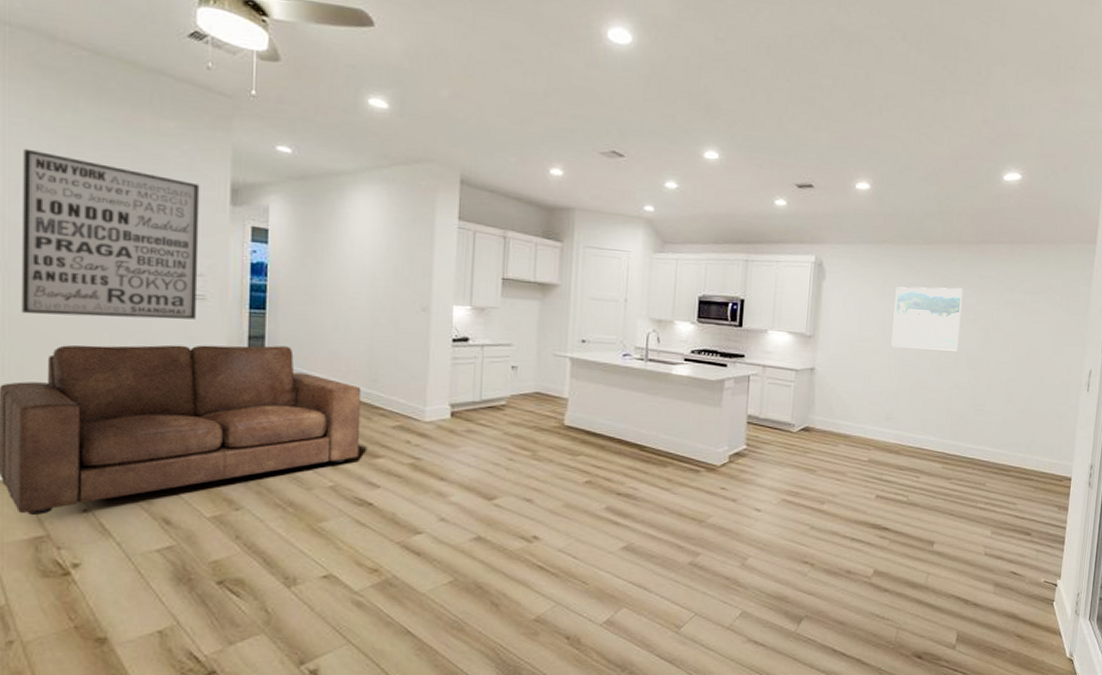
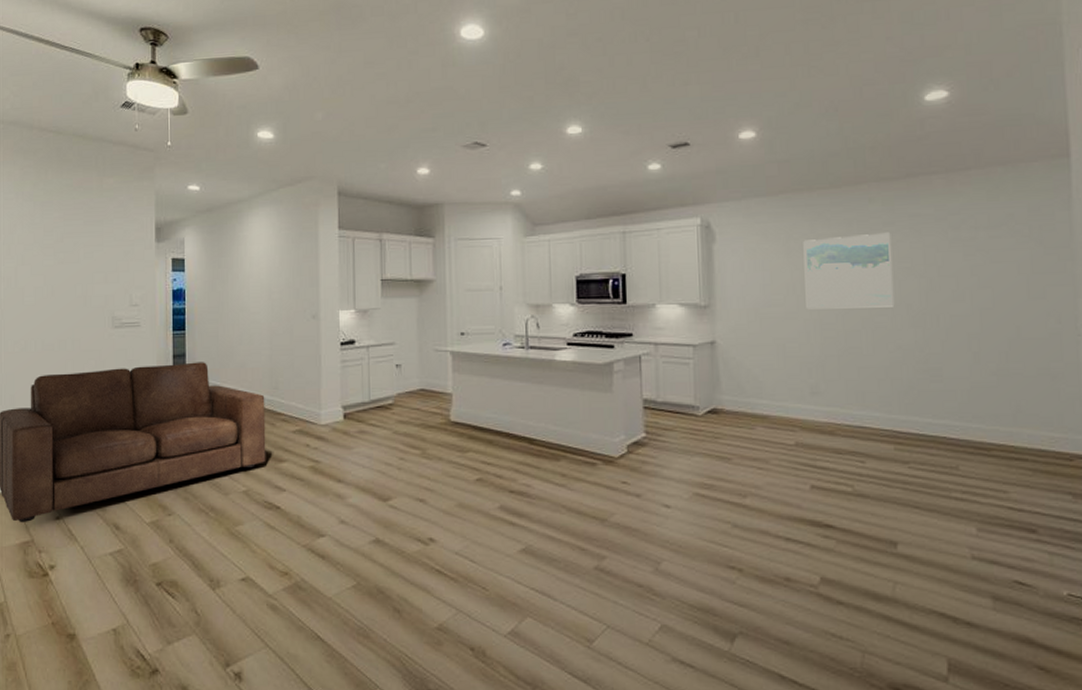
wall art: present [21,148,200,320] -> none [12,217,134,352]

